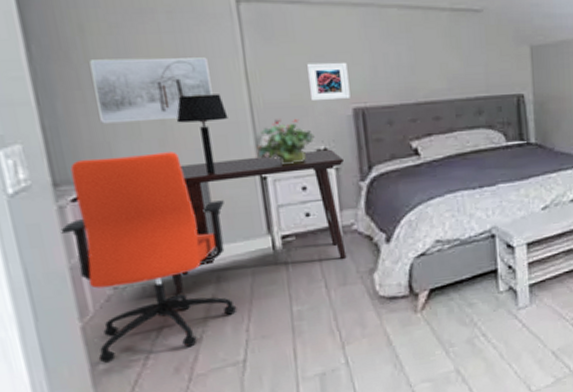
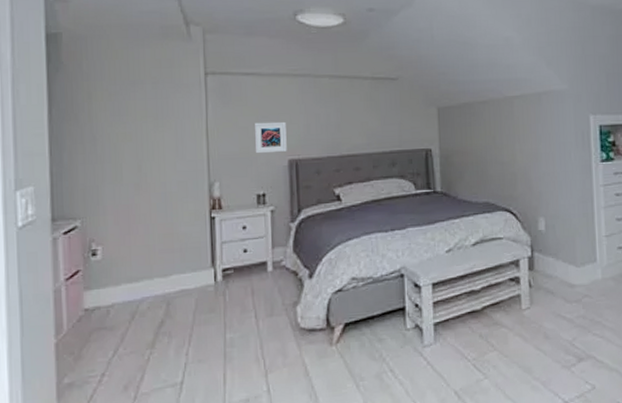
office chair: present [60,152,237,363] -> none [52,194,180,377]
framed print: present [89,57,213,124] -> none [92,118,180,171]
desk: present [171,149,347,295] -> none [130,194,278,318]
table lamp: present [176,94,228,174] -> none [150,147,190,214]
potted plant: present [256,119,315,164] -> none [209,168,256,206]

